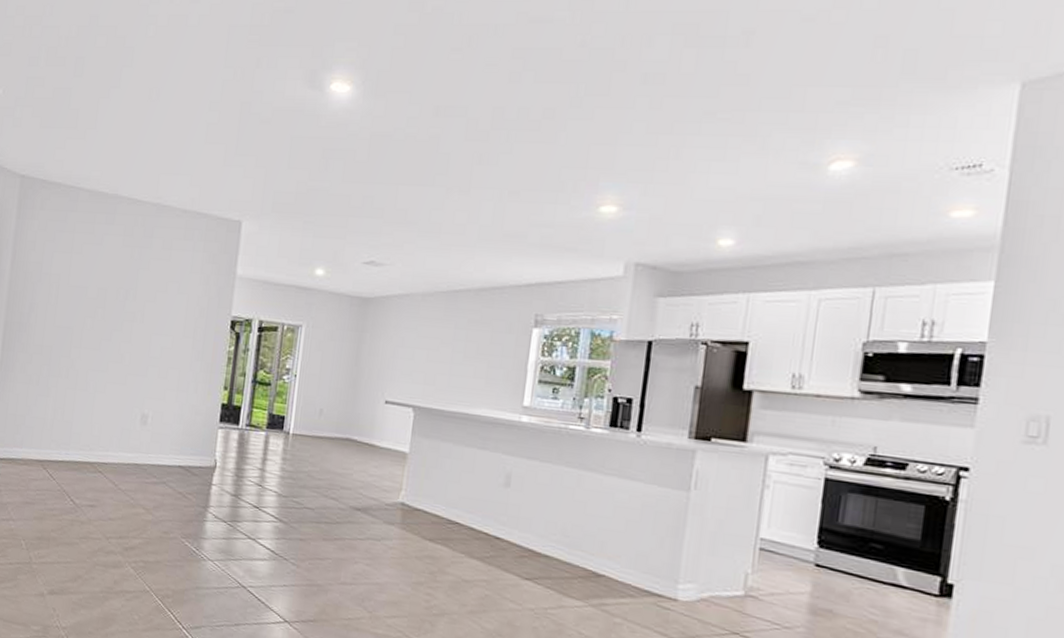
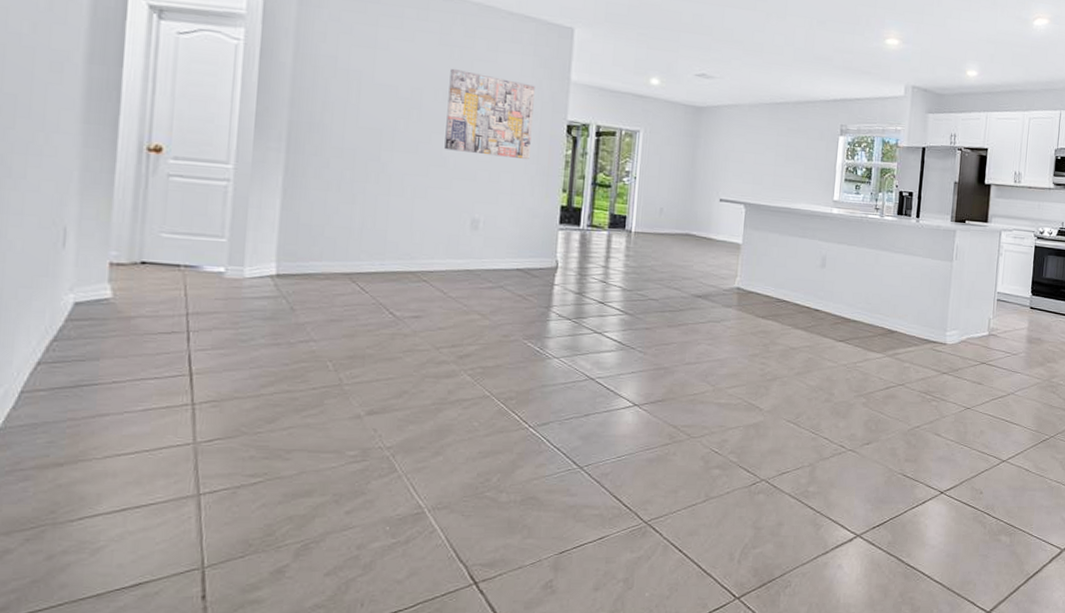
wall art: none [122,268,203,357] -> present [444,68,535,160]

